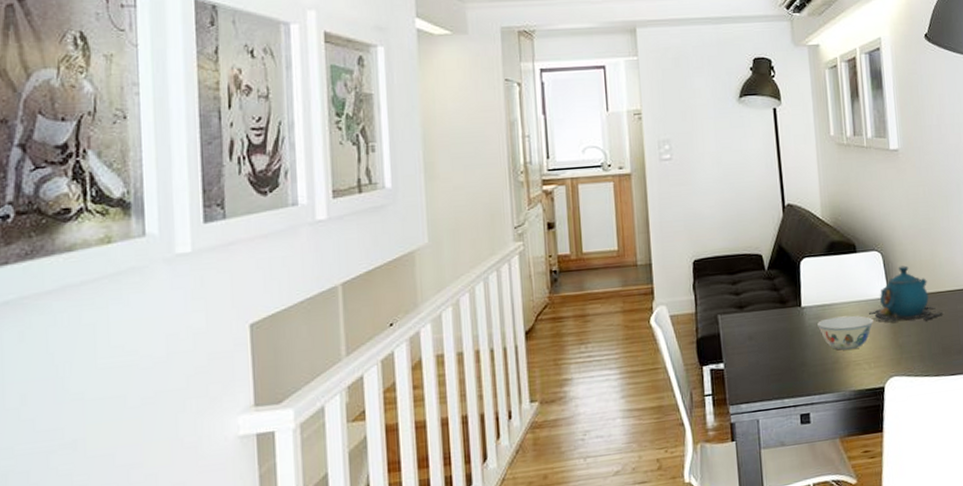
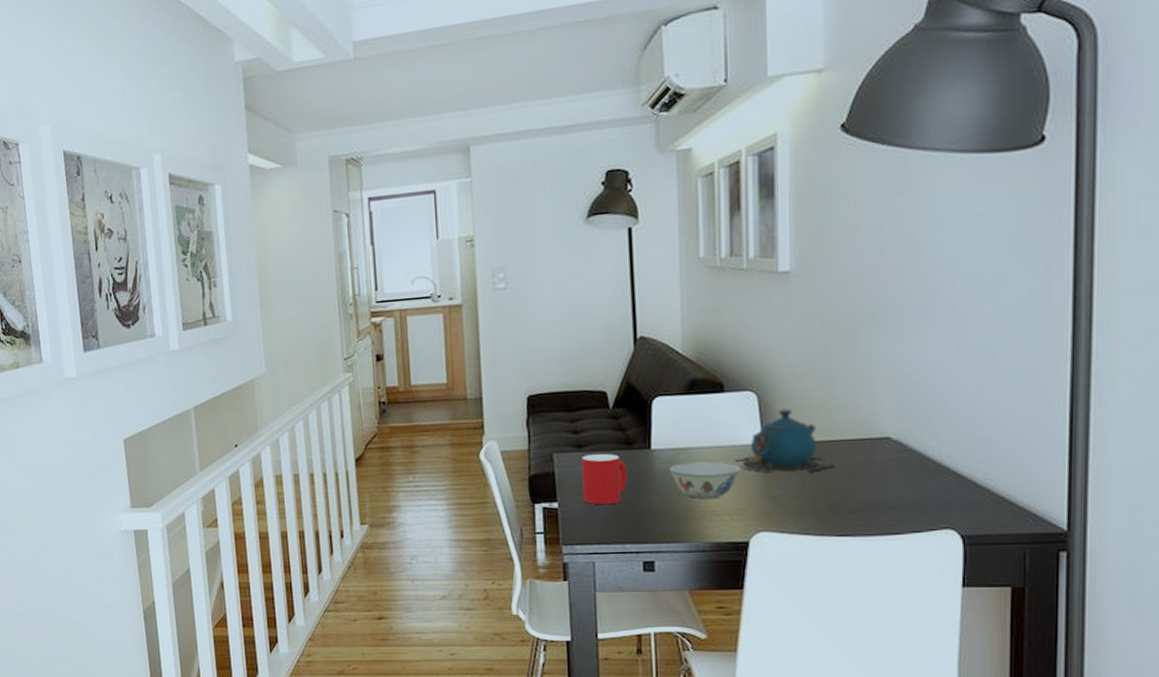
cup: none [742,313,783,363] -> present [581,454,628,505]

